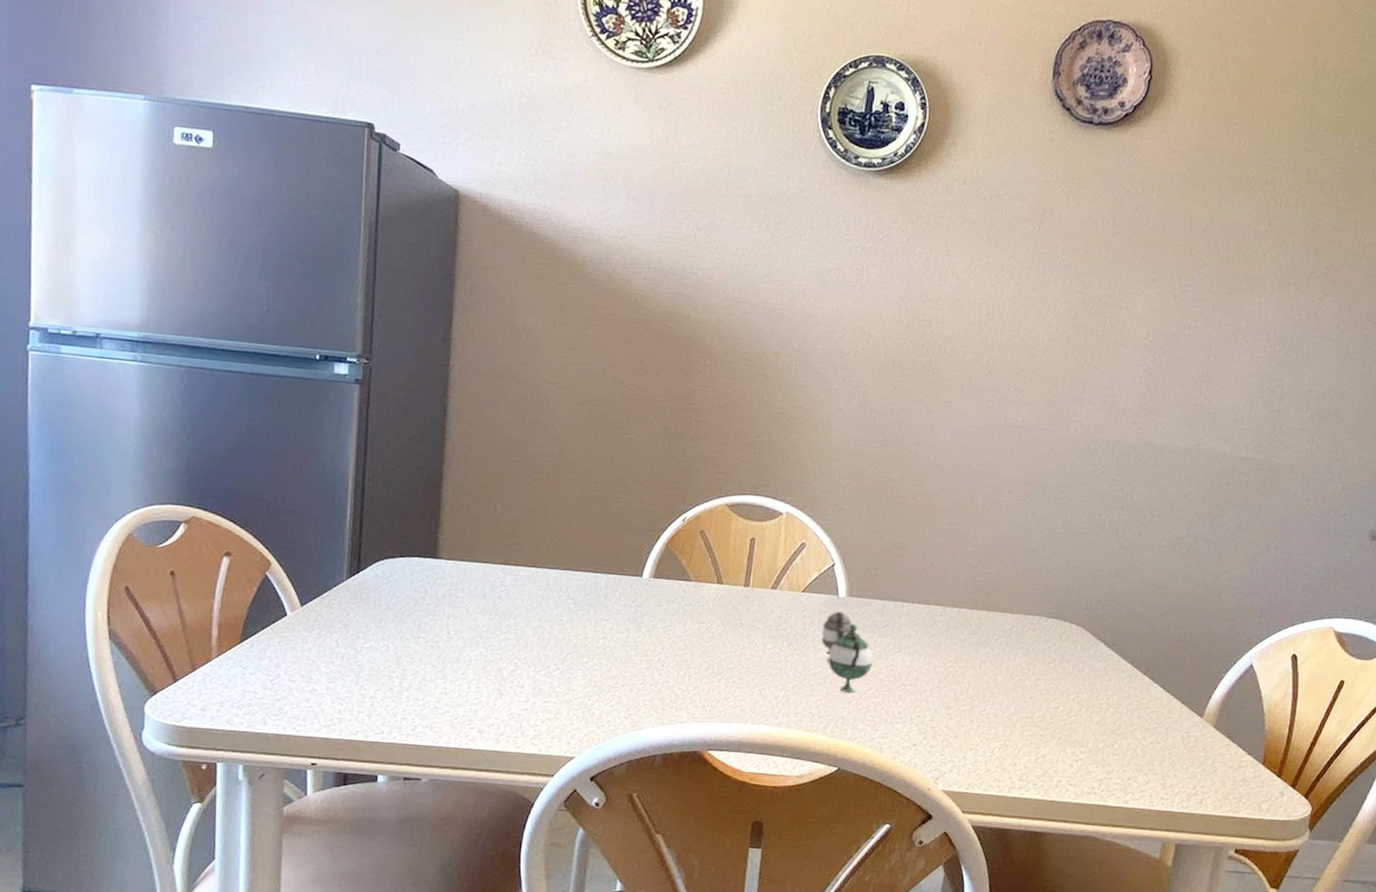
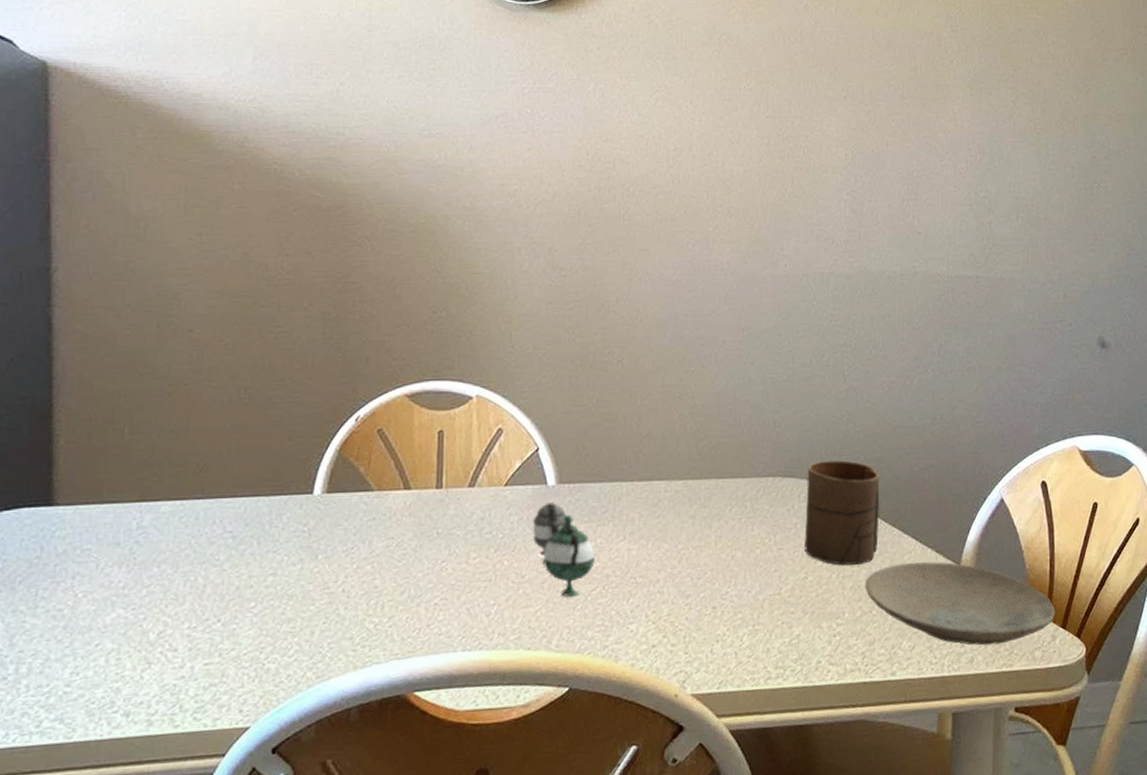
cup: none [1059,608,1138,703] -> present [804,460,880,565]
plate: none [1110,708,1288,792] -> present [865,562,1056,646]

